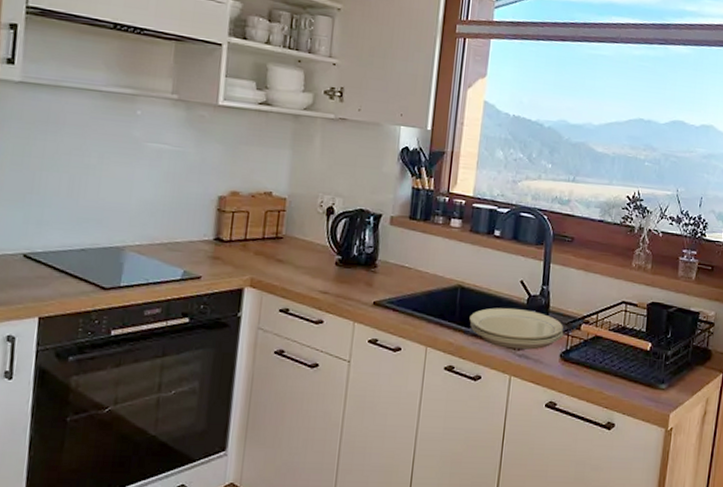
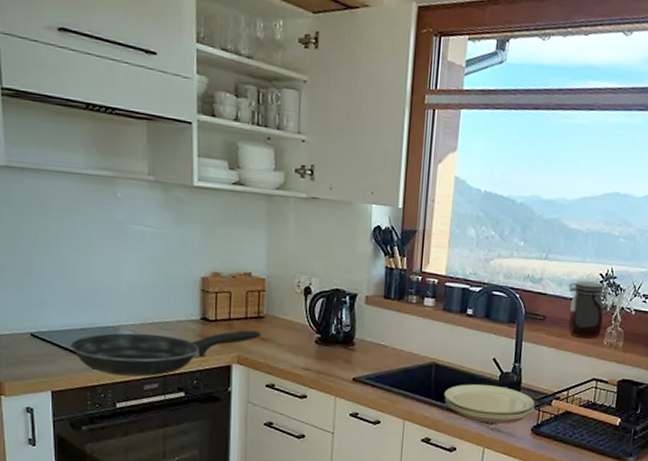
frying pan: none [67,251,278,302] -> present [71,330,261,377]
jar: none [596,203,637,261] -> present [568,280,610,339]

